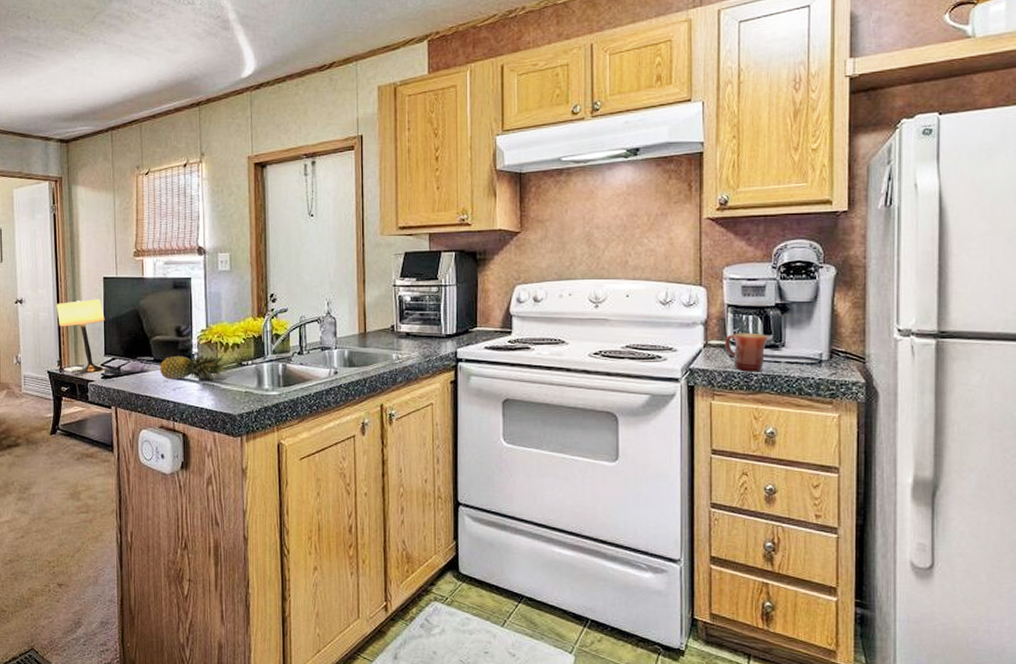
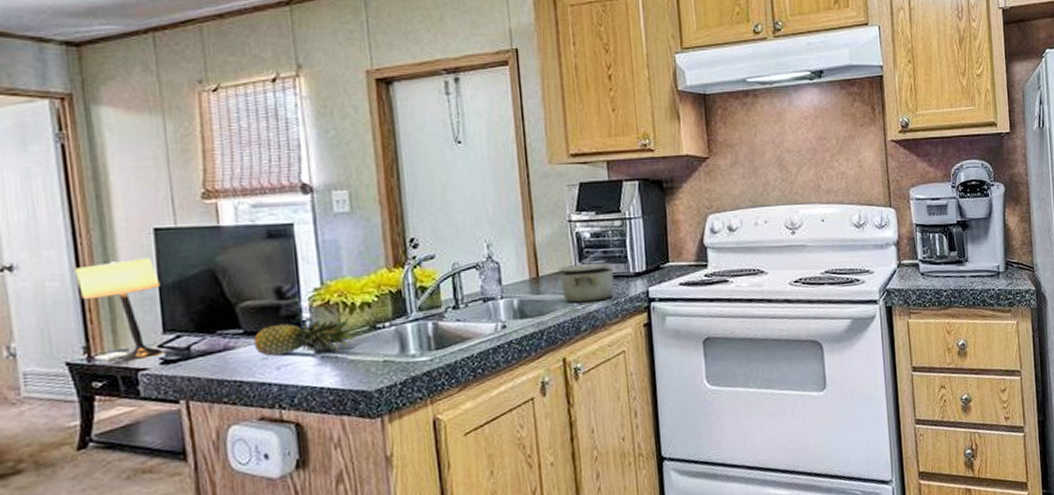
saucepan: none [382,323,428,357] -> present [558,263,614,303]
mug: present [725,333,769,373] -> none [916,250,954,290]

